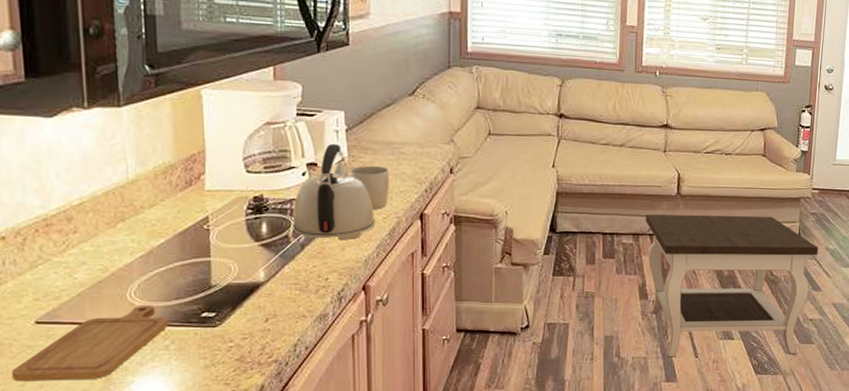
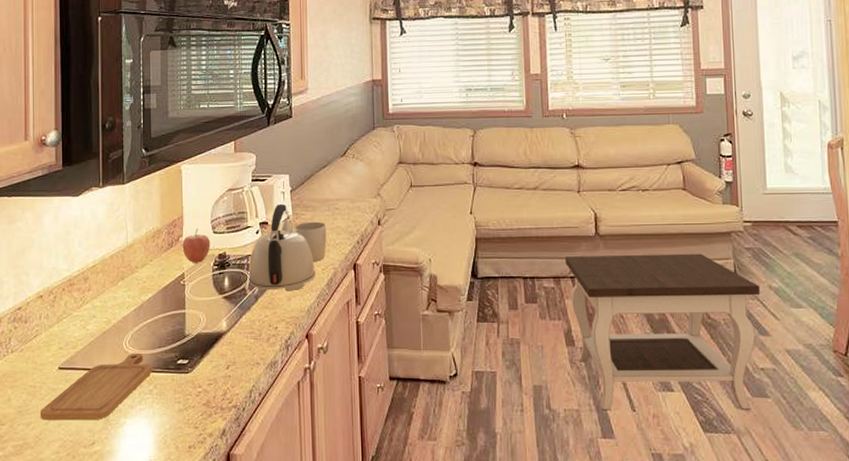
fruit: none [204,166,243,205] -> present [182,228,211,263]

